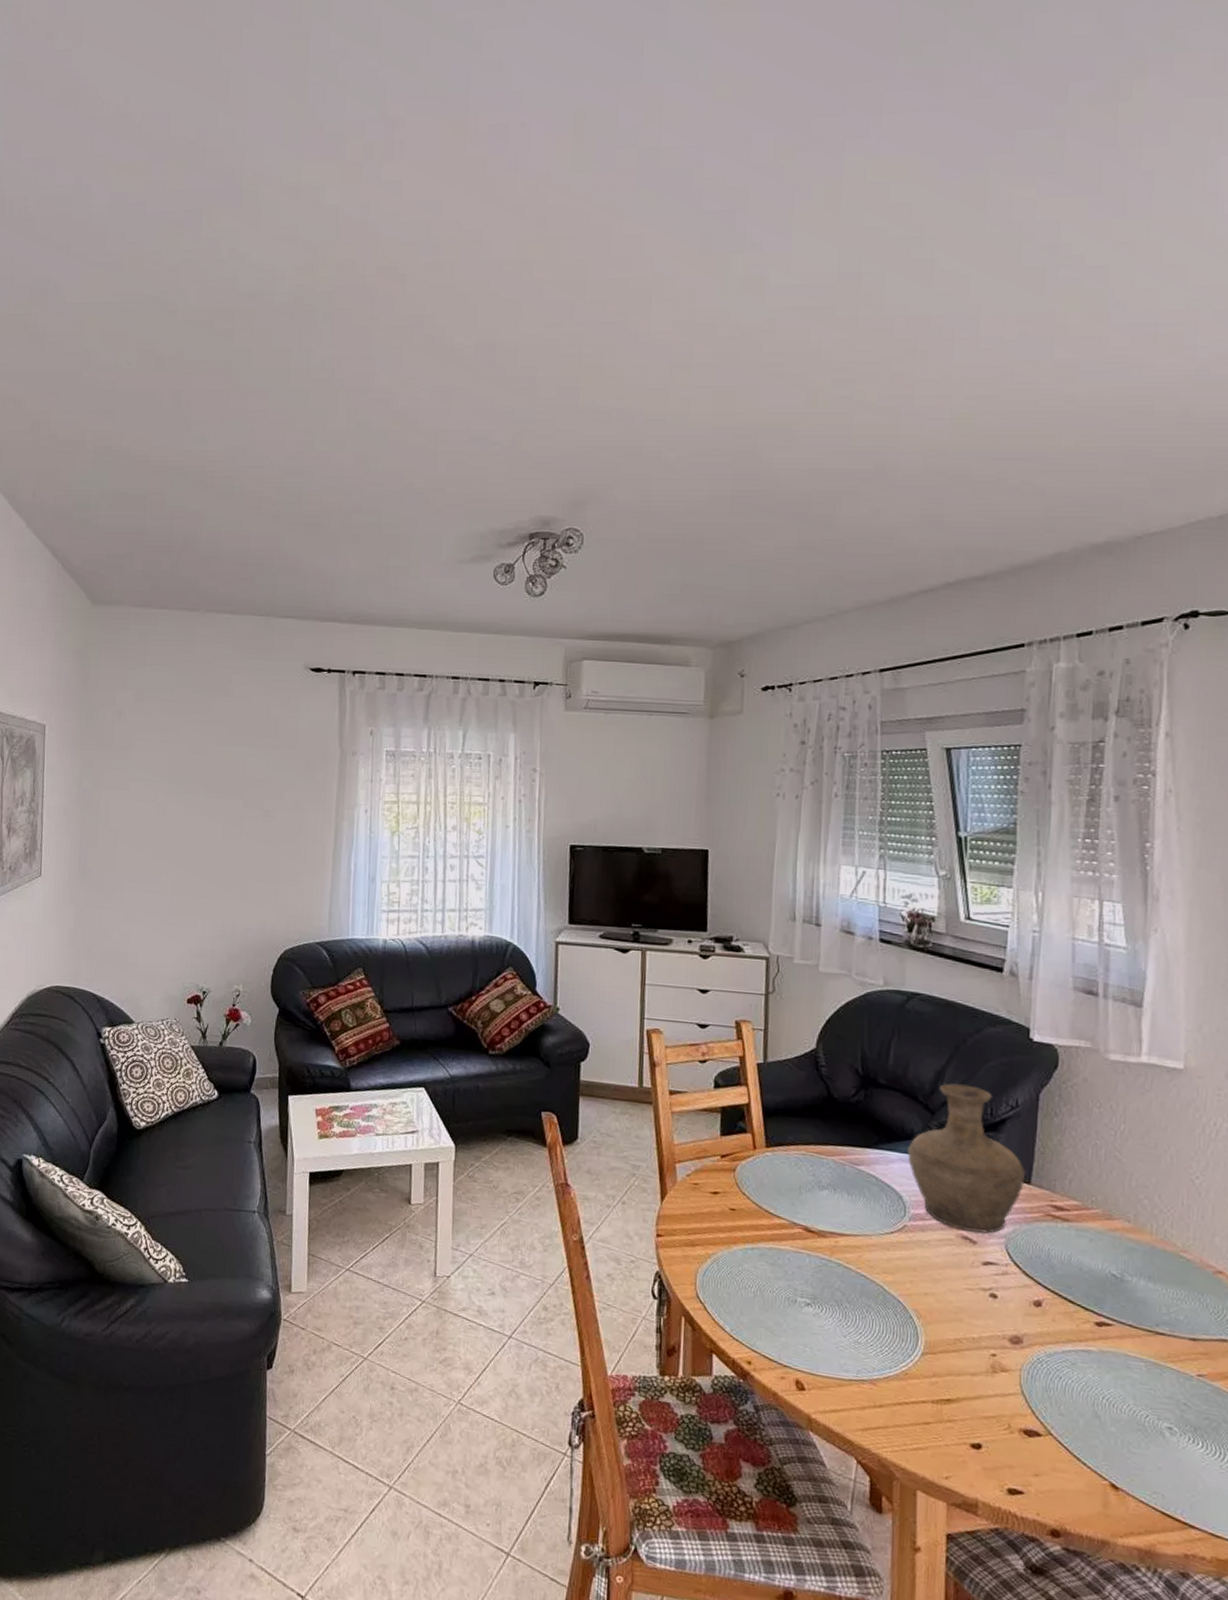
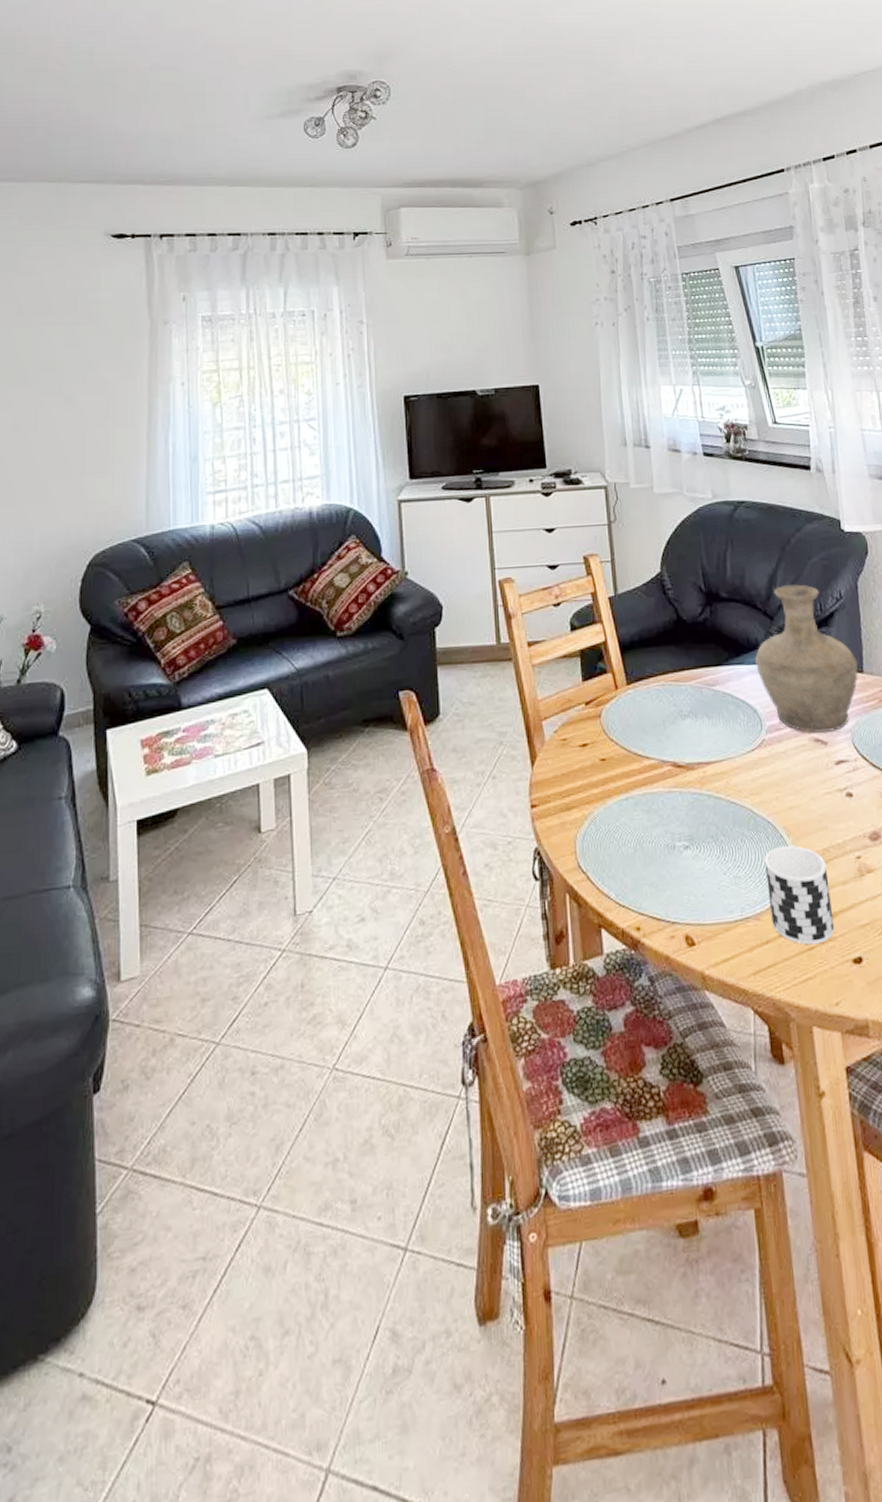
cup: none [888,1325,957,1422] -> present [764,845,835,945]

